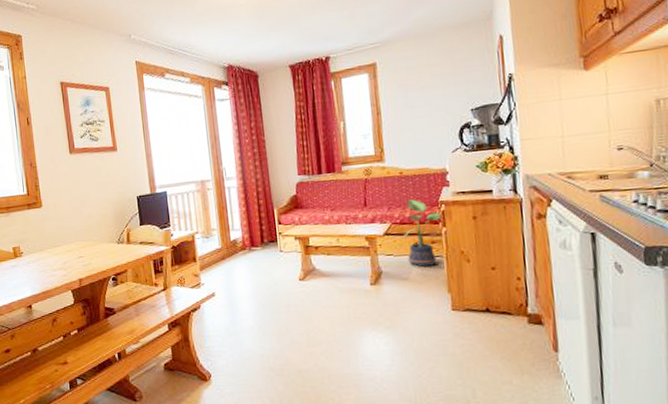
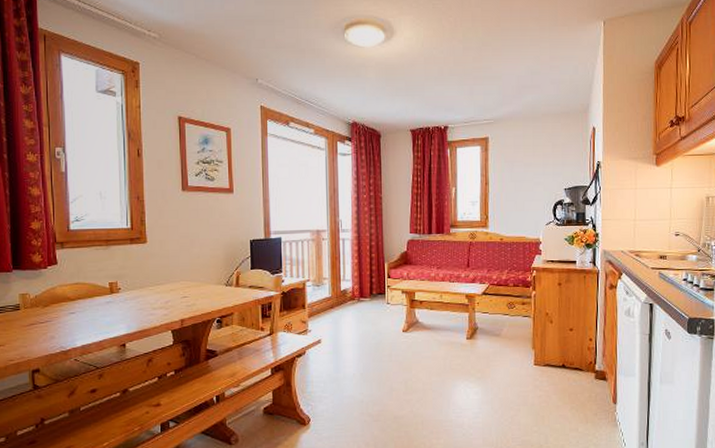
potted plant: present [401,199,443,267] -> none [497,264,534,325]

